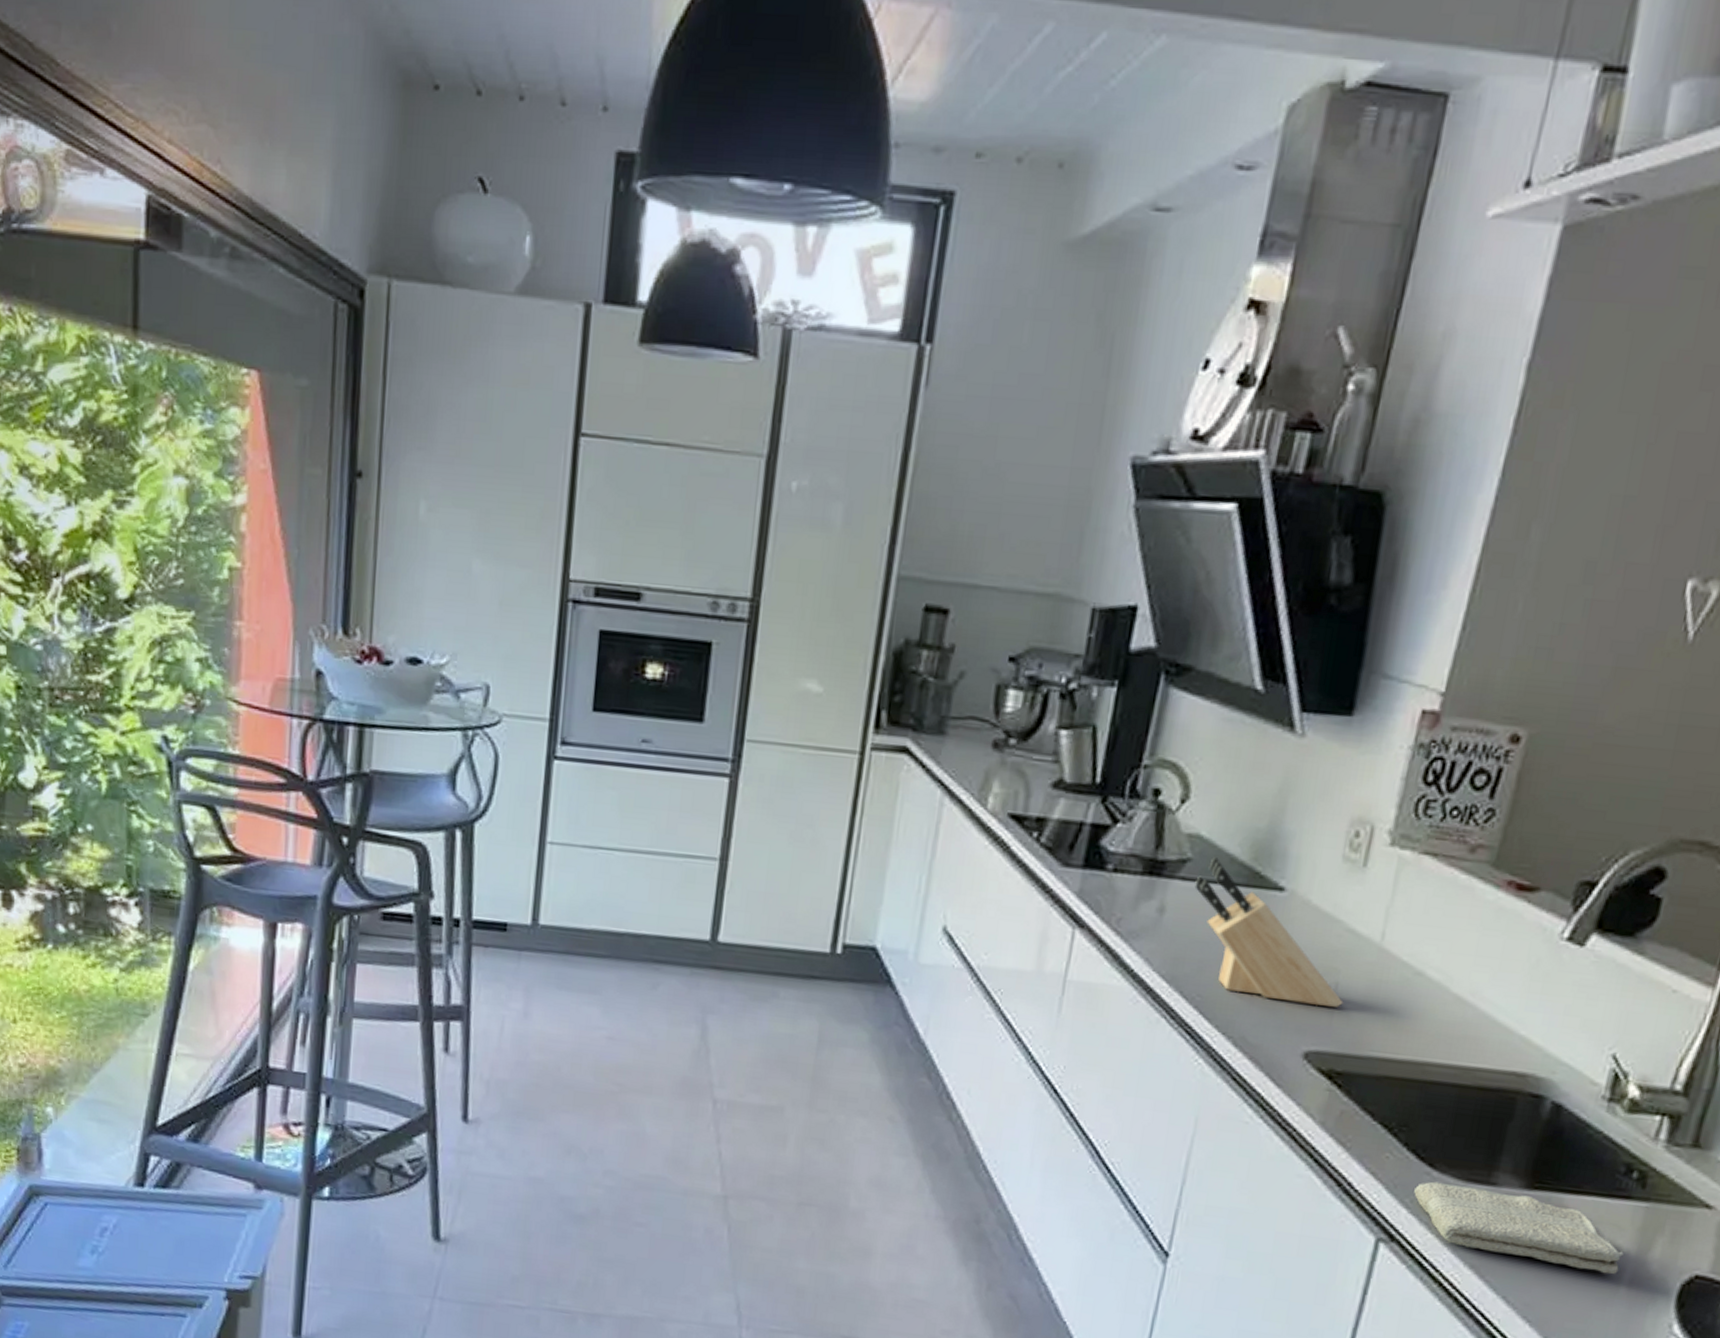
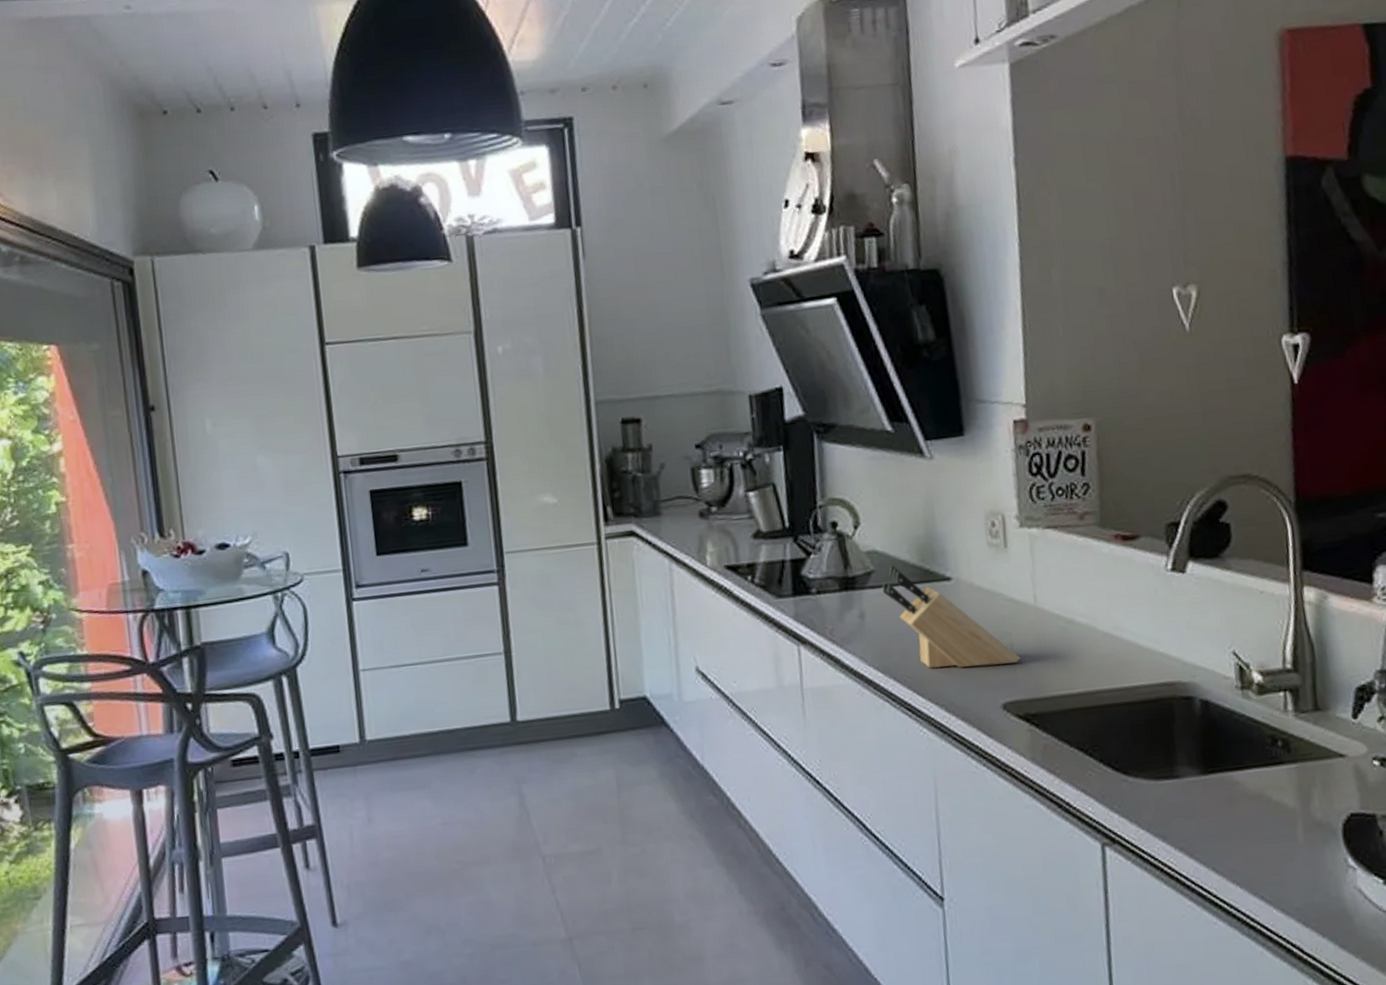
washcloth: present [1414,1181,1624,1275] -> none [1118,780,1293,834]

